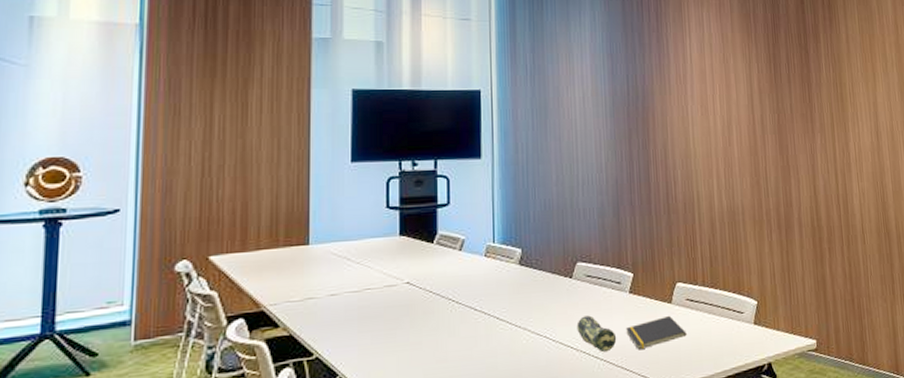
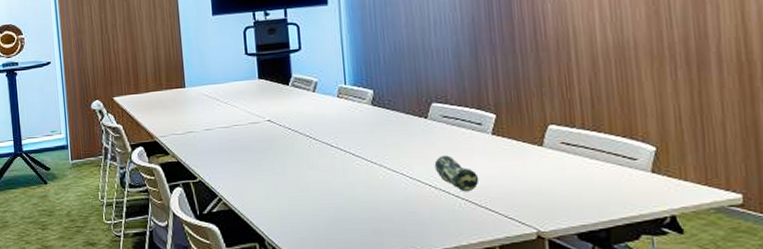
notepad: present [626,315,687,350] -> none [489,158,562,192]

